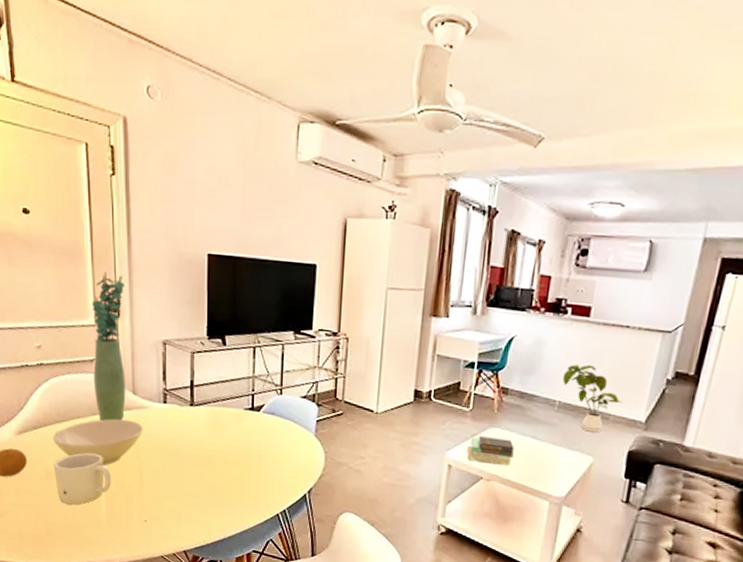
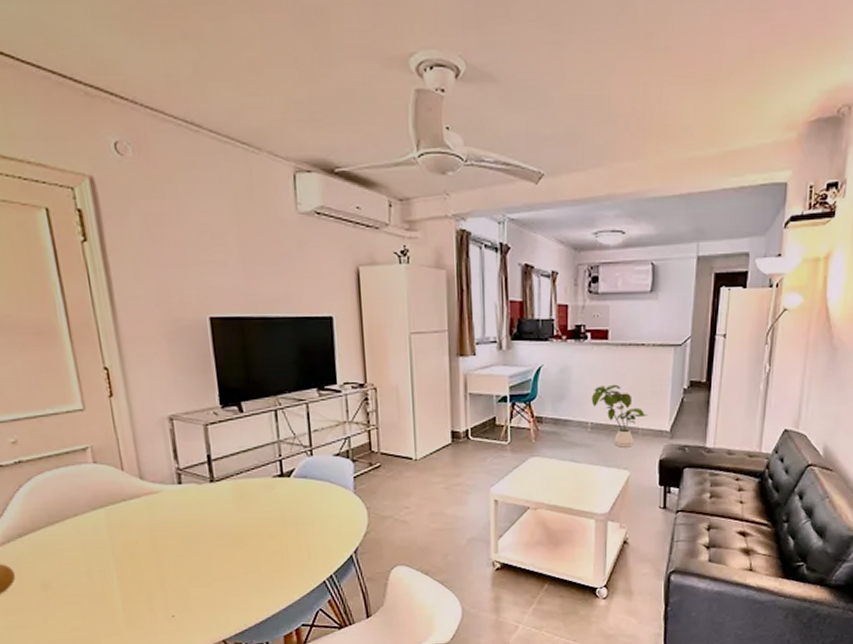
bowl: present [53,419,143,465] -> none [45,508,158,563]
mug: present [54,452,111,505] -> none [51,552,126,615]
vase: present [91,271,126,421] -> none [76,348,133,514]
books: present [466,436,514,466] -> none [510,466,556,493]

